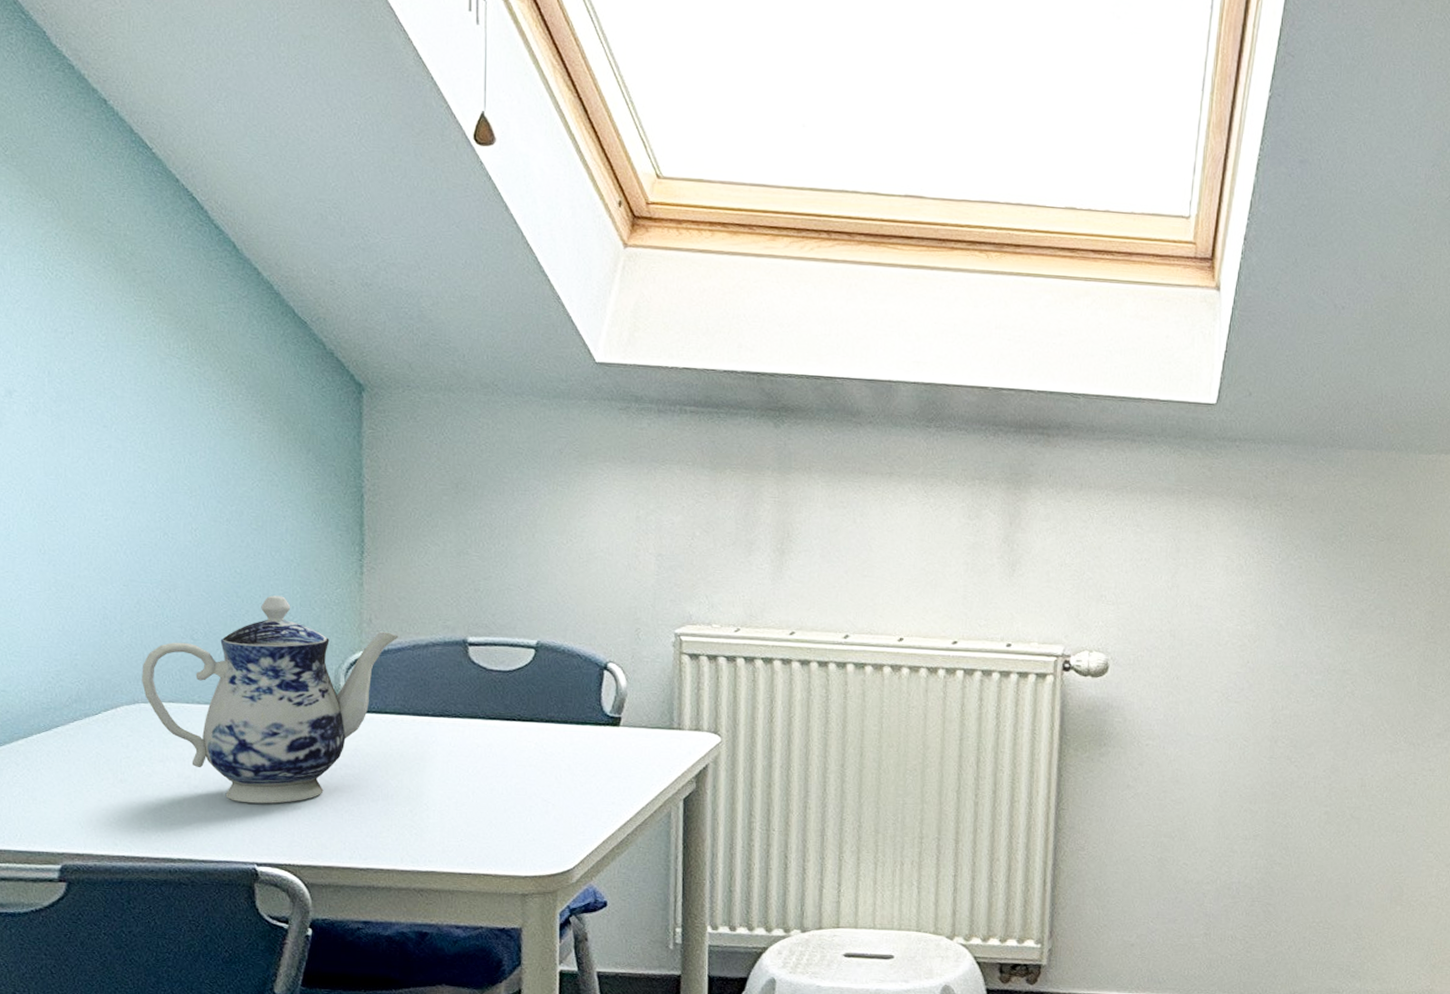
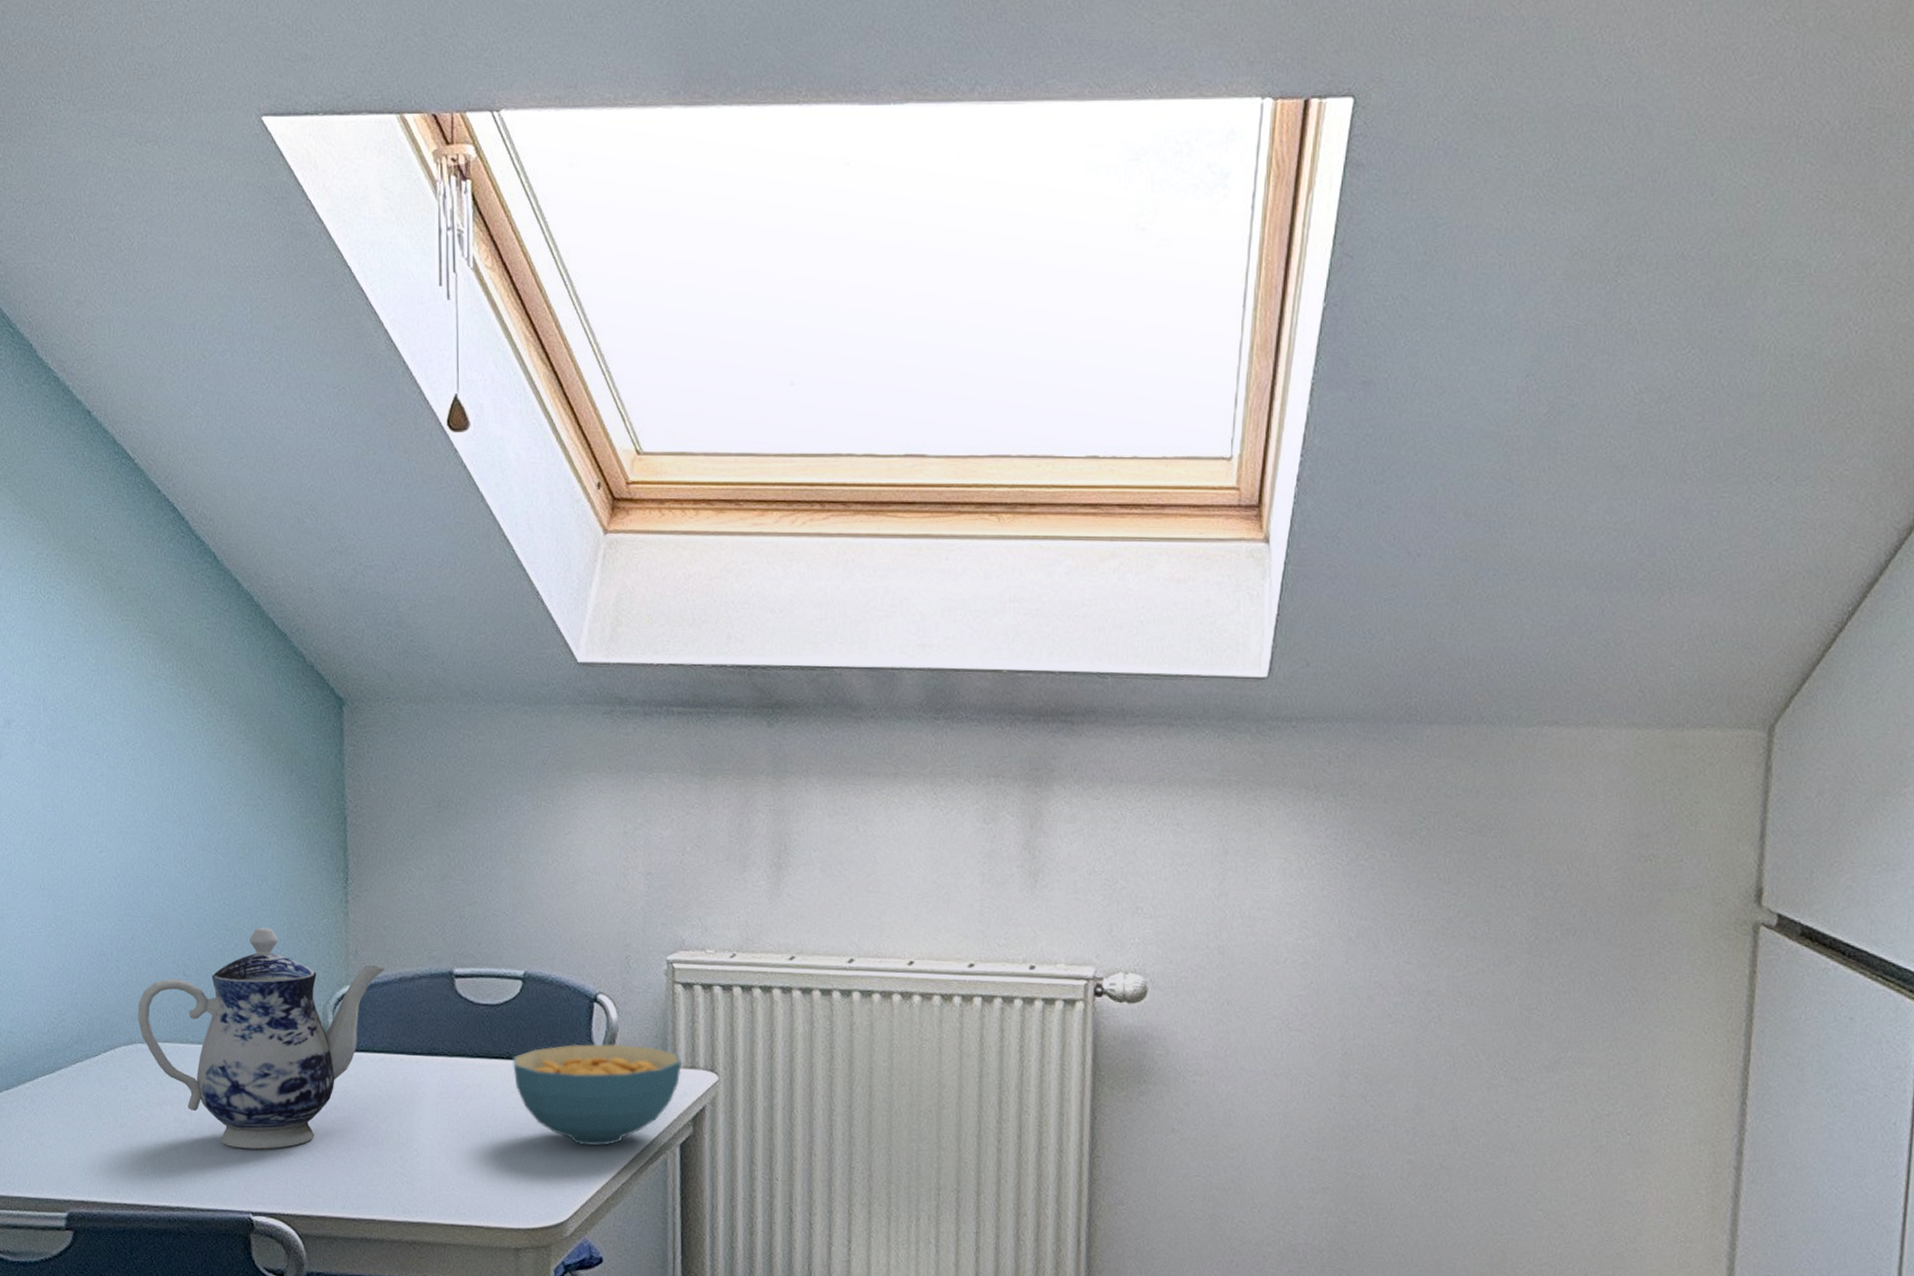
cereal bowl: none [523,707,688,801] -> present [511,1043,683,1147]

